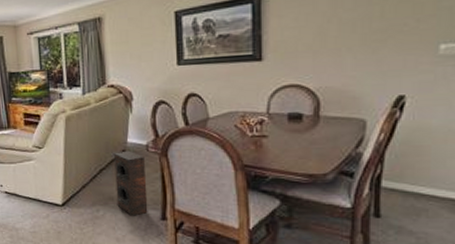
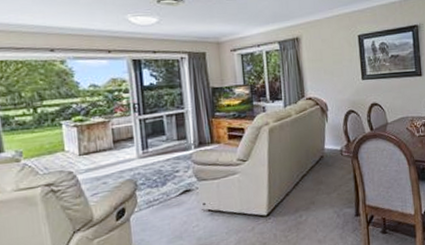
speaker: present [114,150,148,216] -> none [314,156,345,217]

